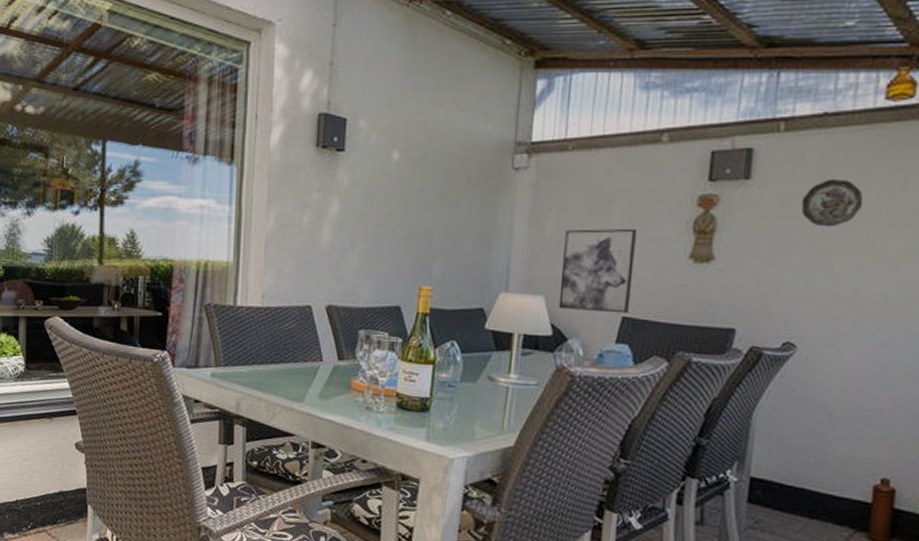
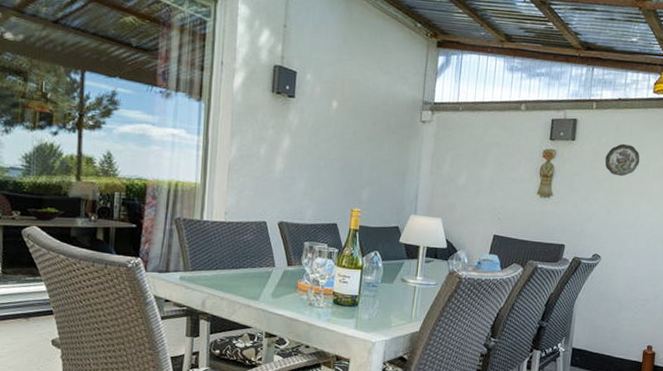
wall art: present [558,228,637,314] -> none [451,170,504,233]

